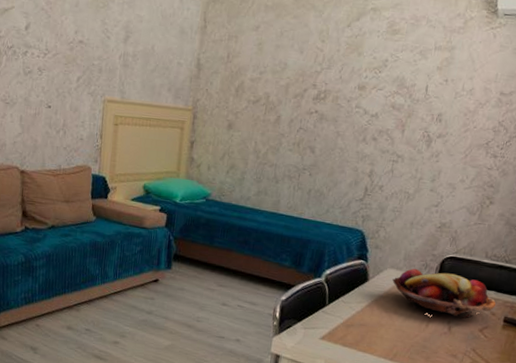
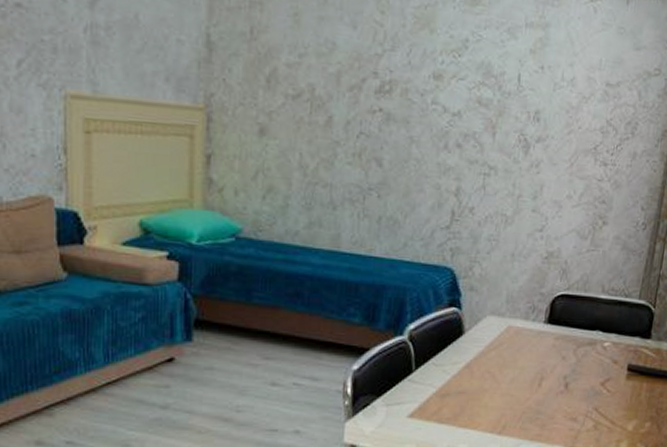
fruit basket: present [392,268,496,319] -> none [494,313,618,371]

